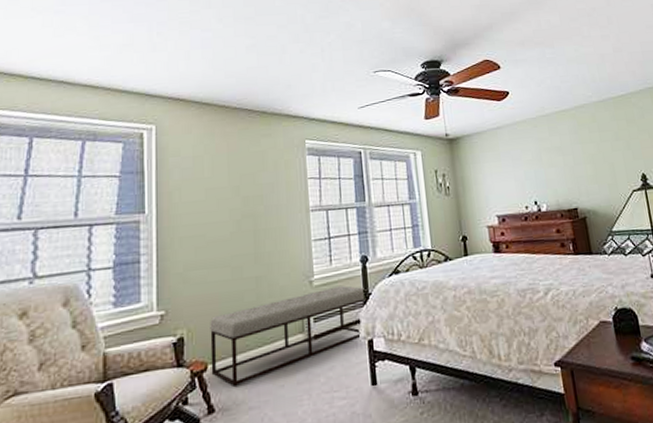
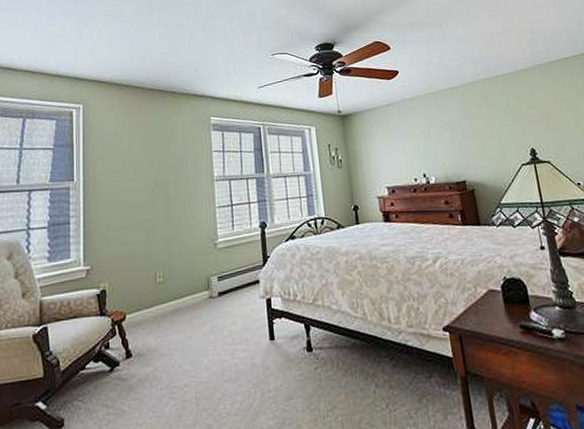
bench: present [210,285,367,387] -> none [128,248,266,335]

